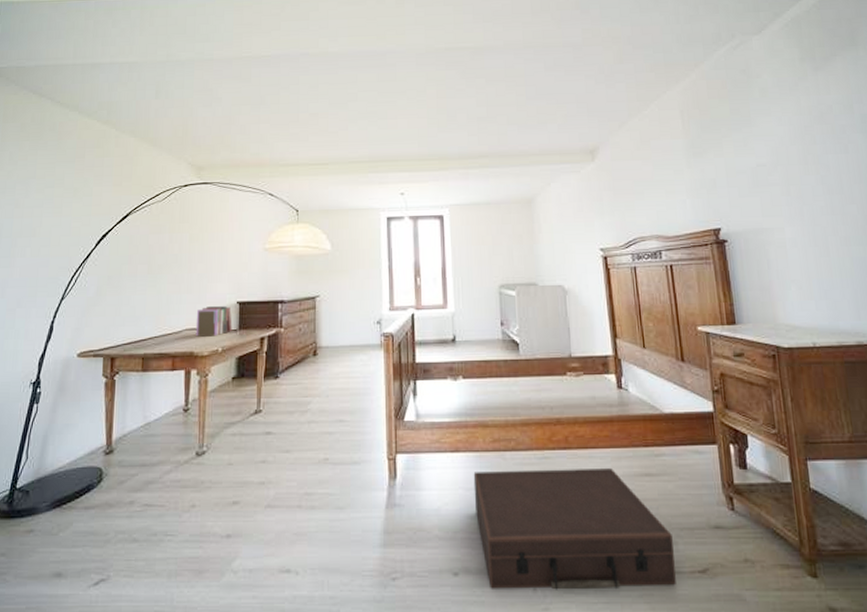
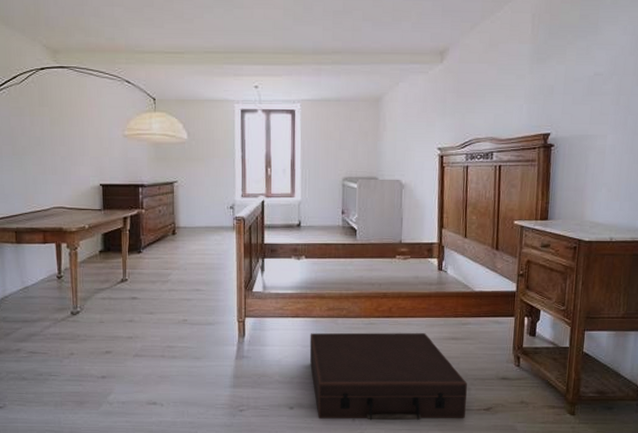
books: present [195,306,233,337] -> none [62,187,97,215]

